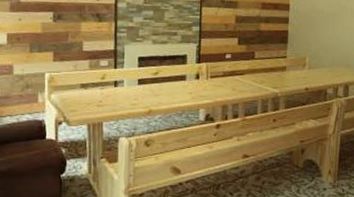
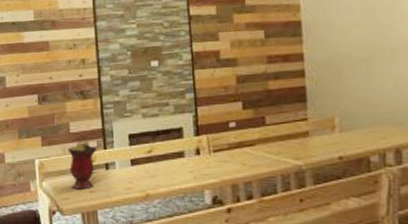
vase: none [79,61,108,103] -> present [68,143,97,190]

